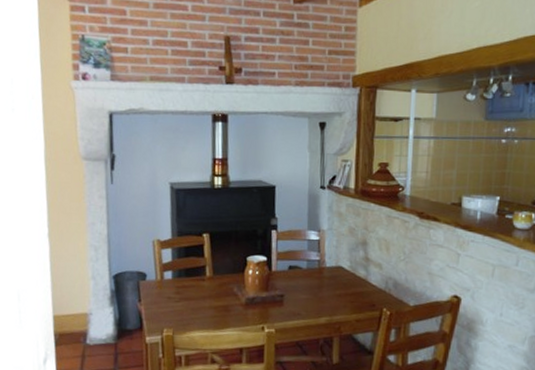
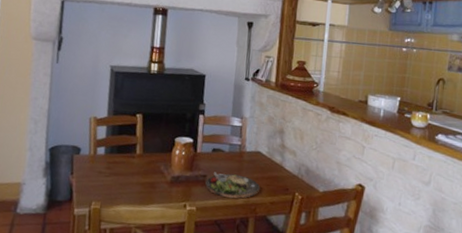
dinner plate: none [283,291,344,318] -> present [205,172,261,199]

